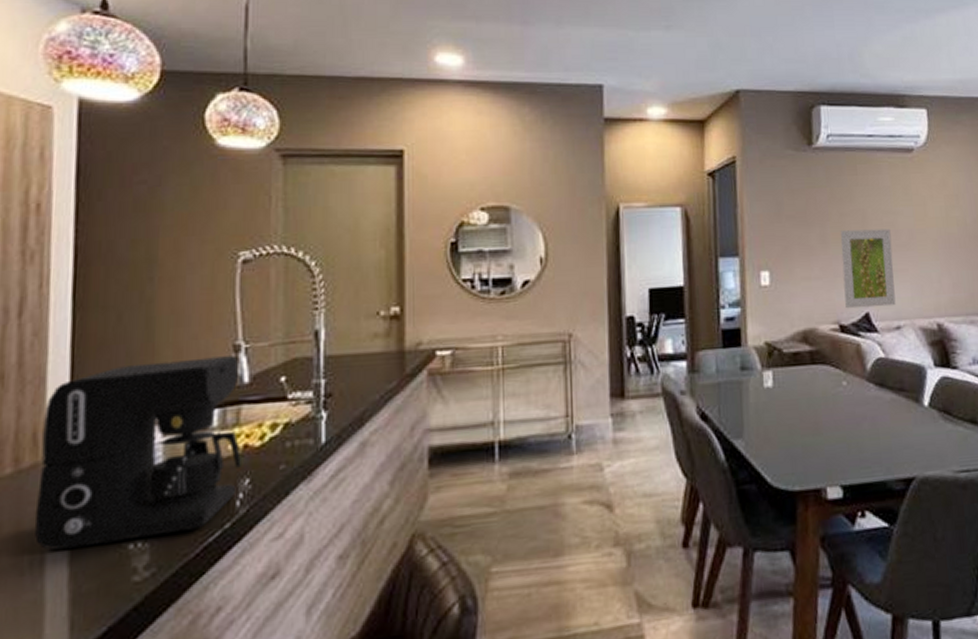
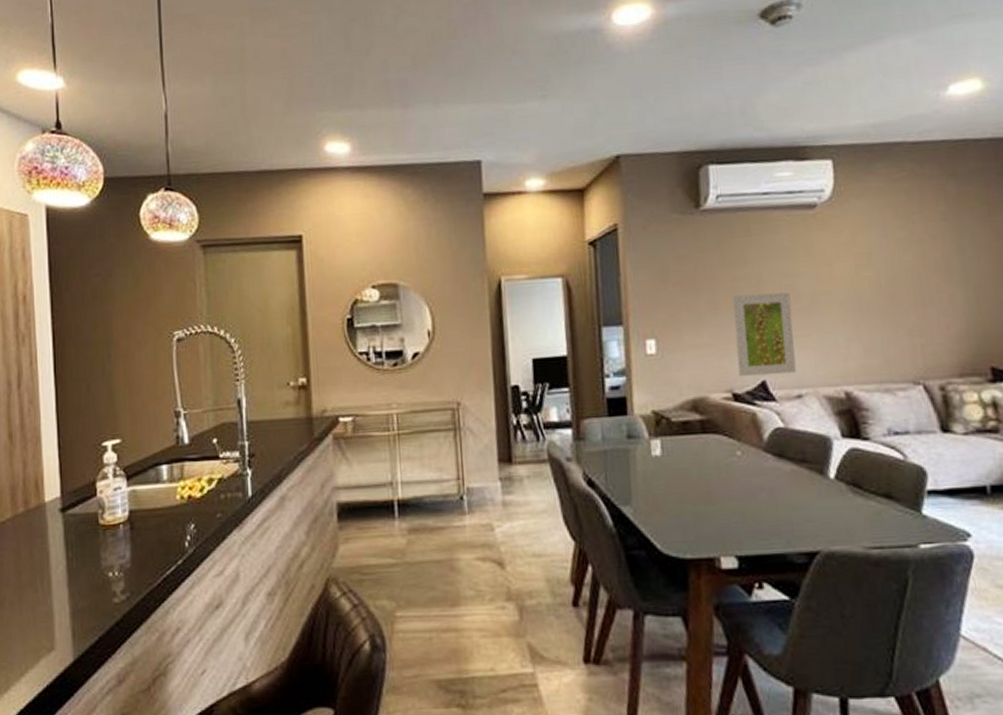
coffee maker: present [34,356,241,551] -> none [41,420,187,574]

